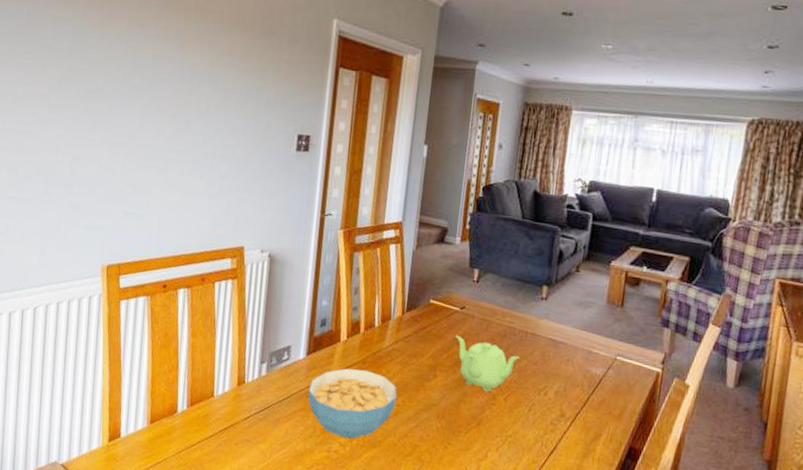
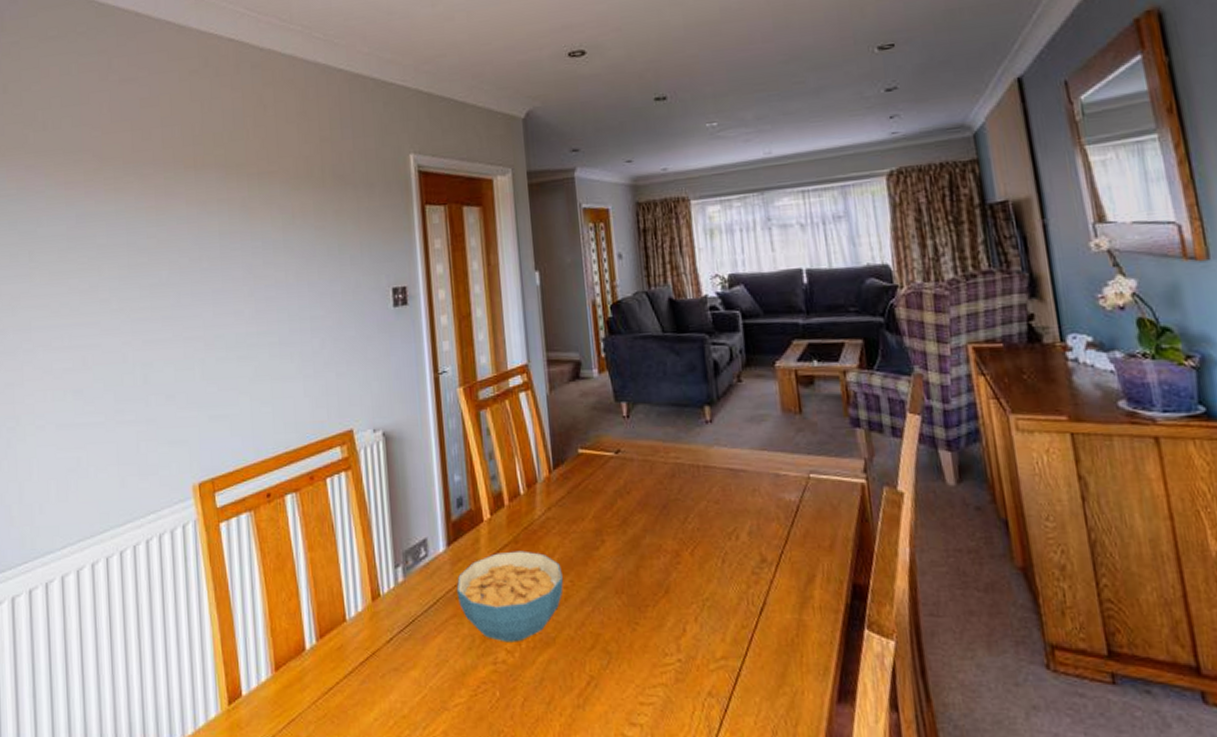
teapot: present [455,335,520,393] -> none [616,486,697,550]

